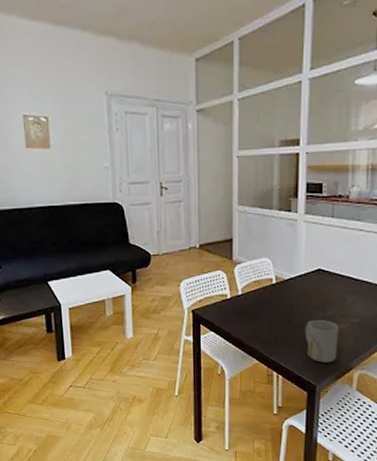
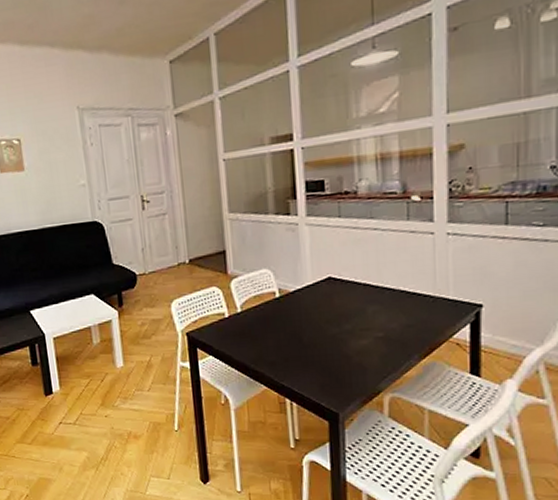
mug: present [305,319,339,362] -> none [318,335,361,386]

